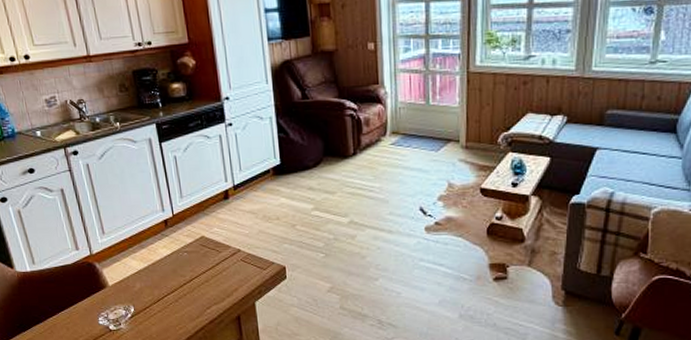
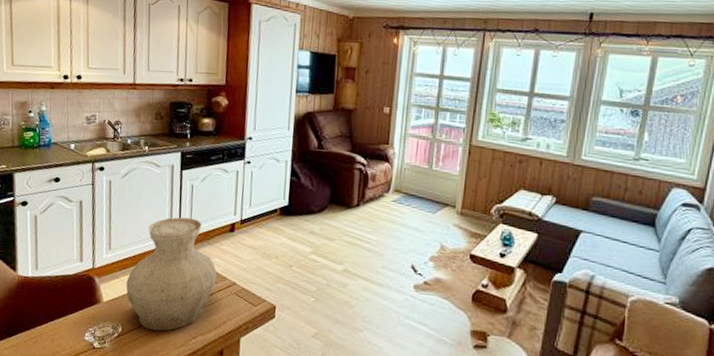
vase: none [128,190,220,307] -> present [126,217,217,332]

